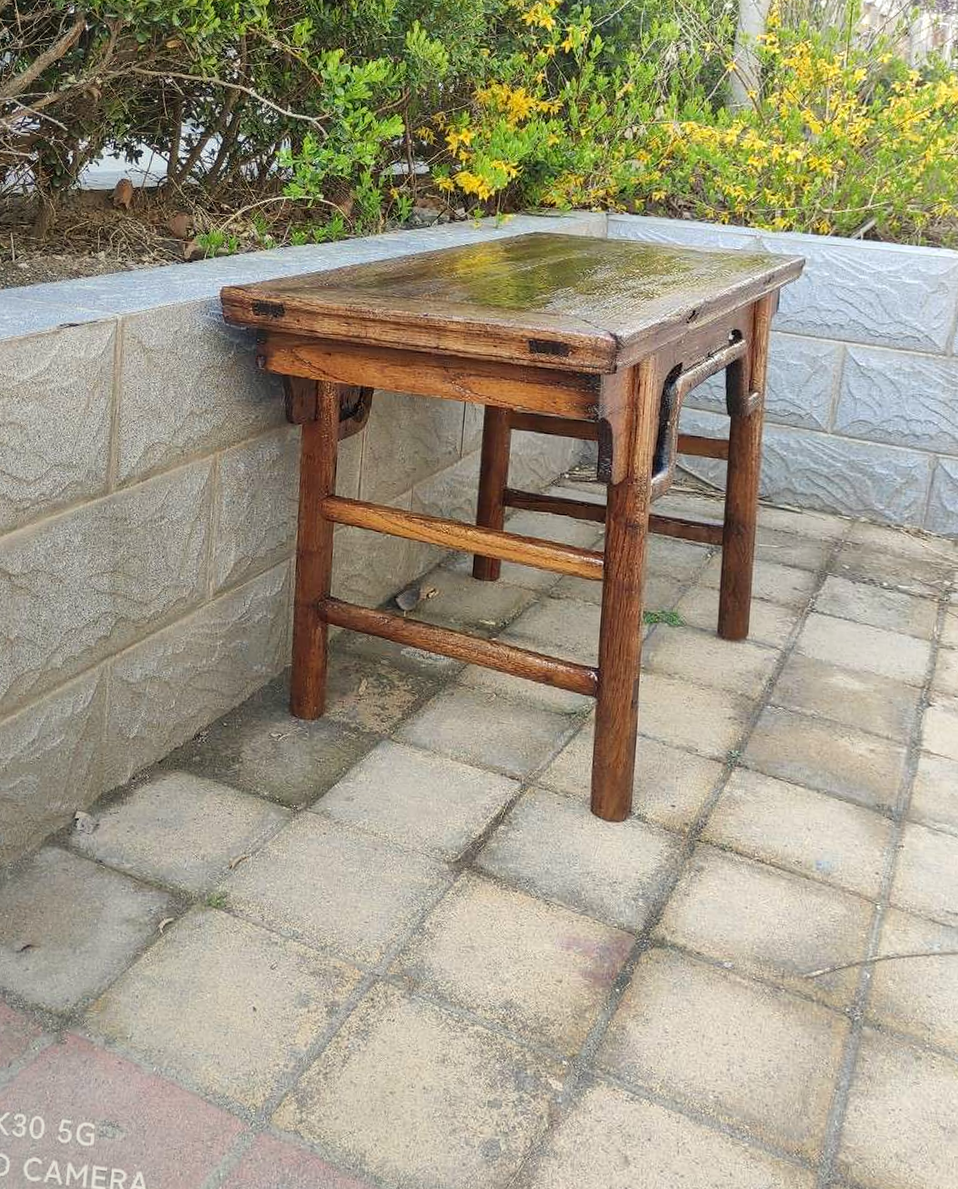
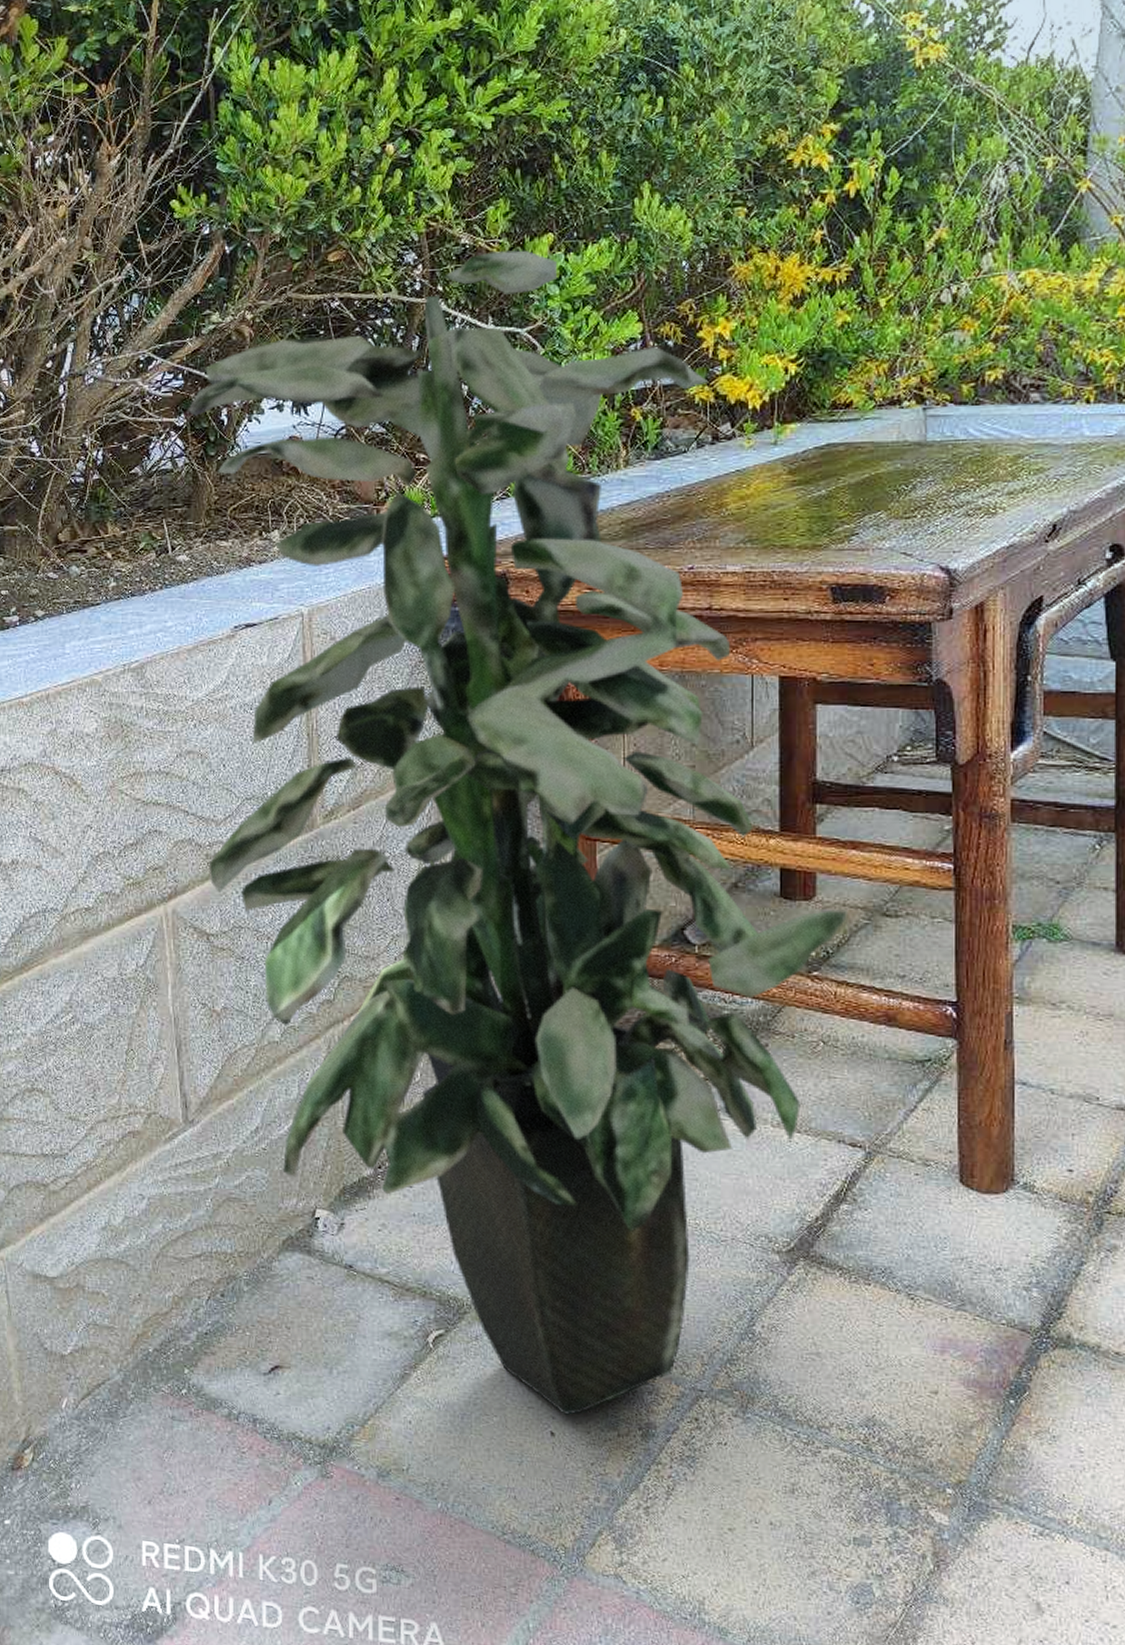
indoor plant: none [17,57,521,993] -> present [188,250,846,1415]

